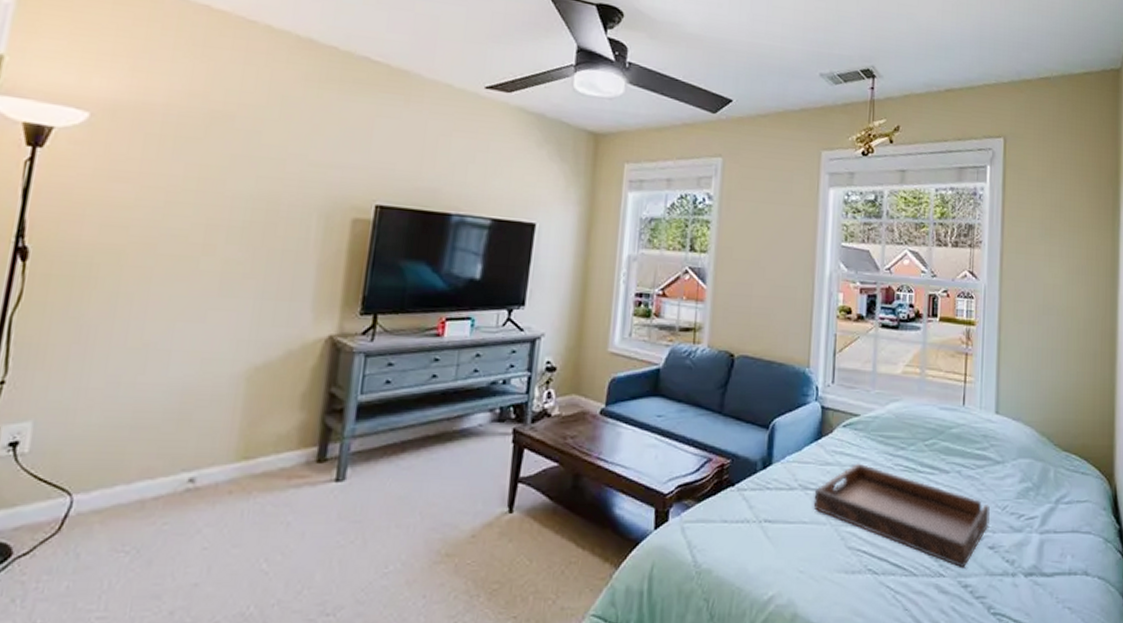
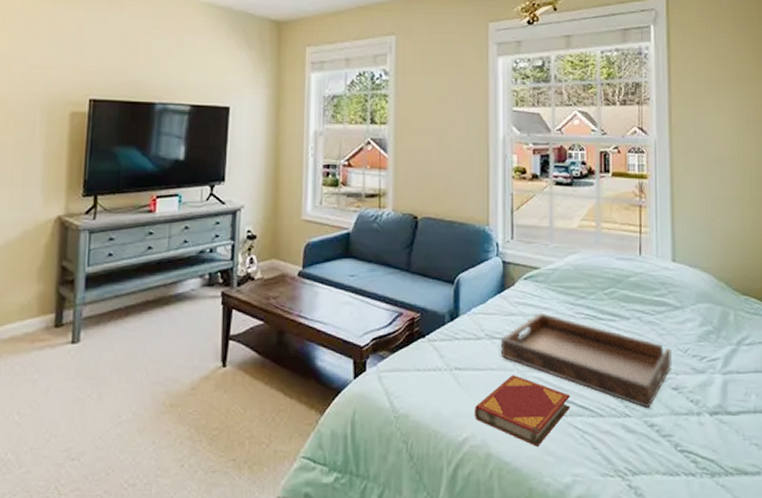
hardback book: none [782,529,883,607] -> present [475,375,570,447]

